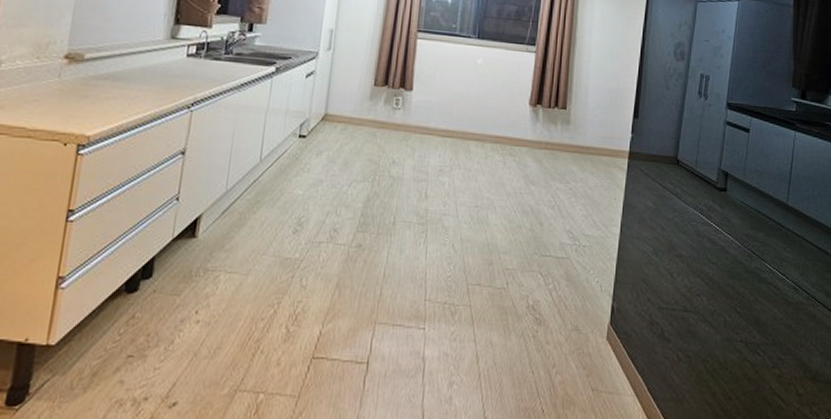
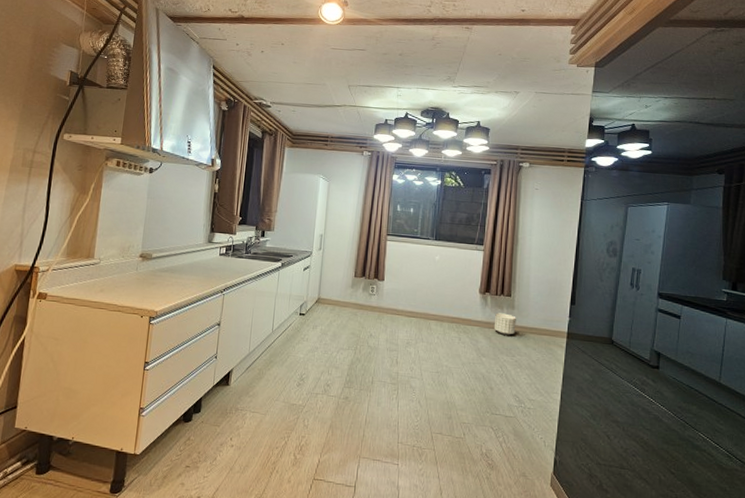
planter: none [545,129,572,157] -> present [493,312,516,335]

